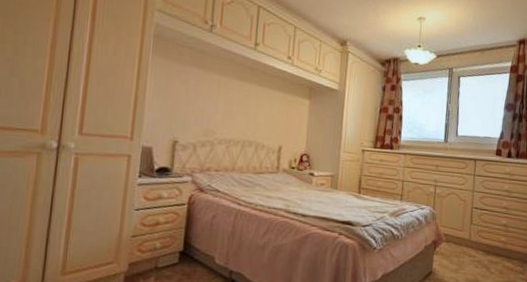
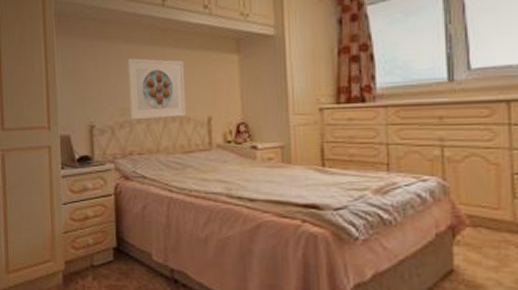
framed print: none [211,87,265,144] -> present [126,58,187,120]

